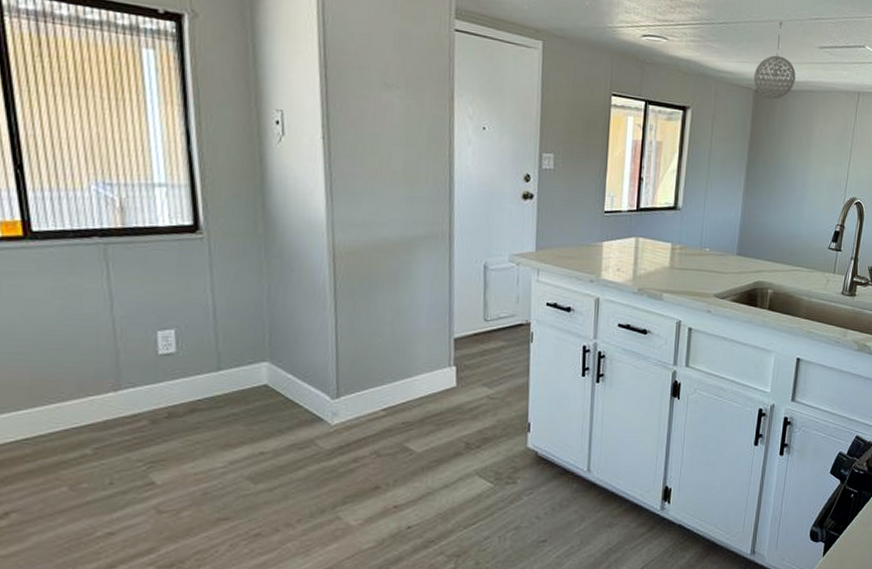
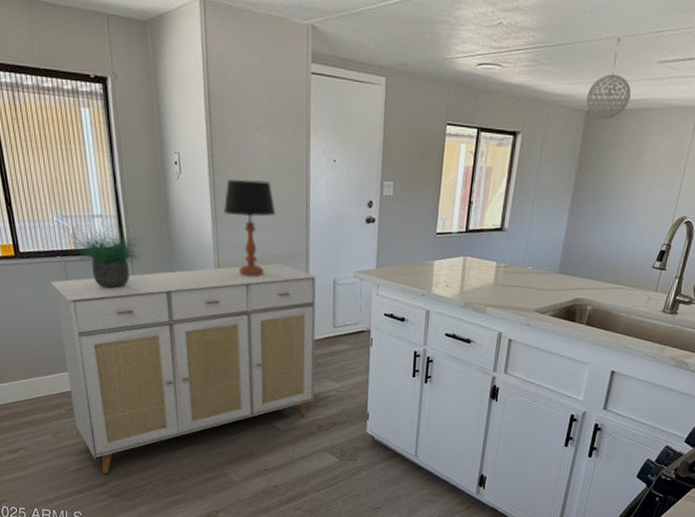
sideboard: none [80,245,464,536] -> present [50,263,318,474]
potted plant: none [113,181,231,279] -> present [69,213,146,289]
table lamp: none [341,145,411,261] -> present [223,179,276,276]

